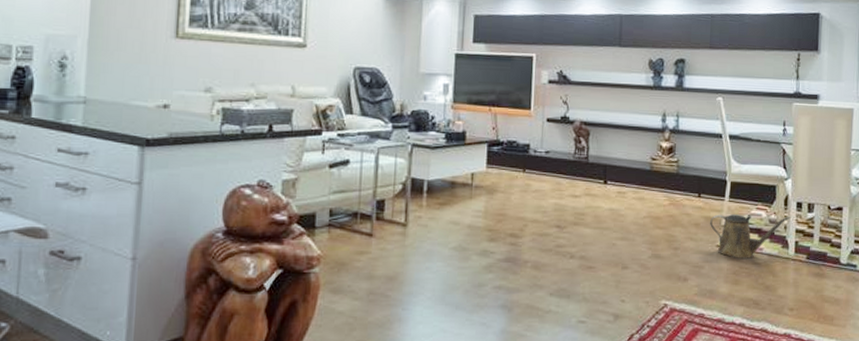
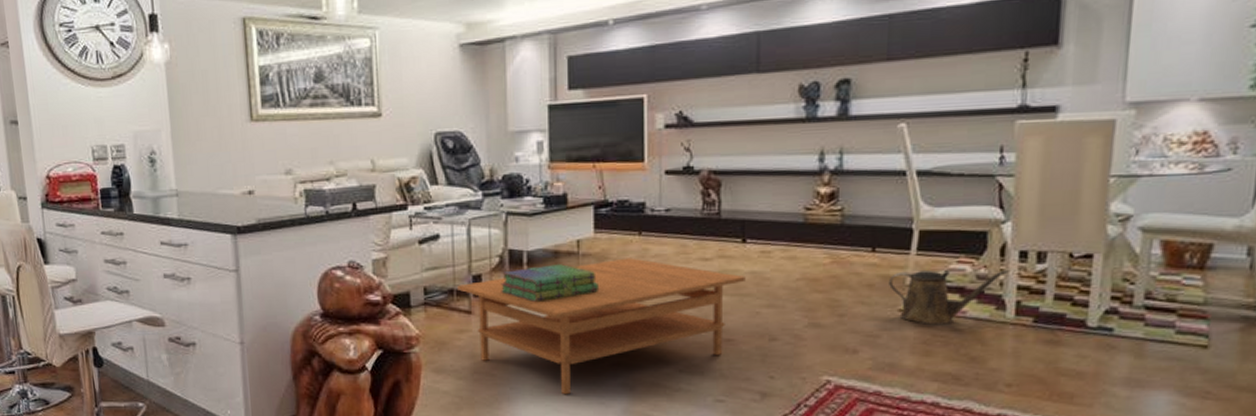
coffee table: none [361,191,606,316] -> present [457,258,746,395]
stack of books: none [401,194,487,228] -> present [501,264,598,303]

